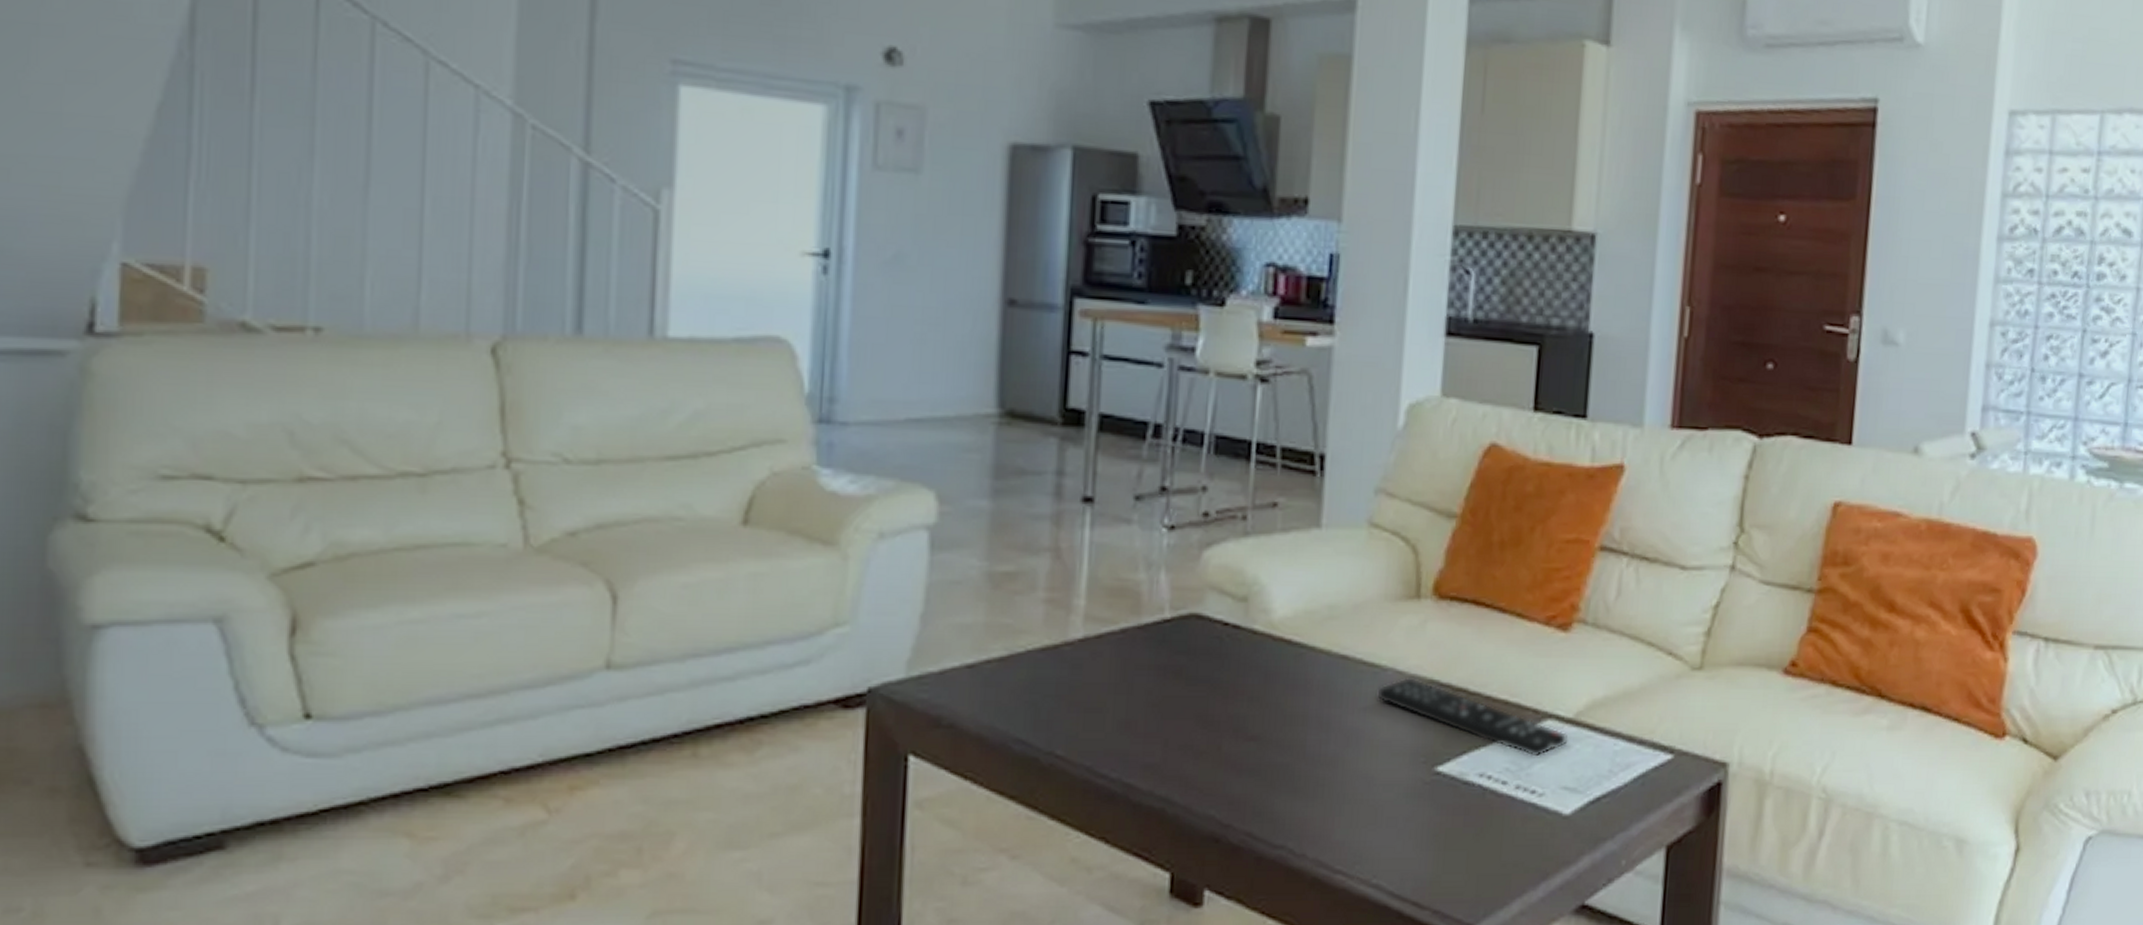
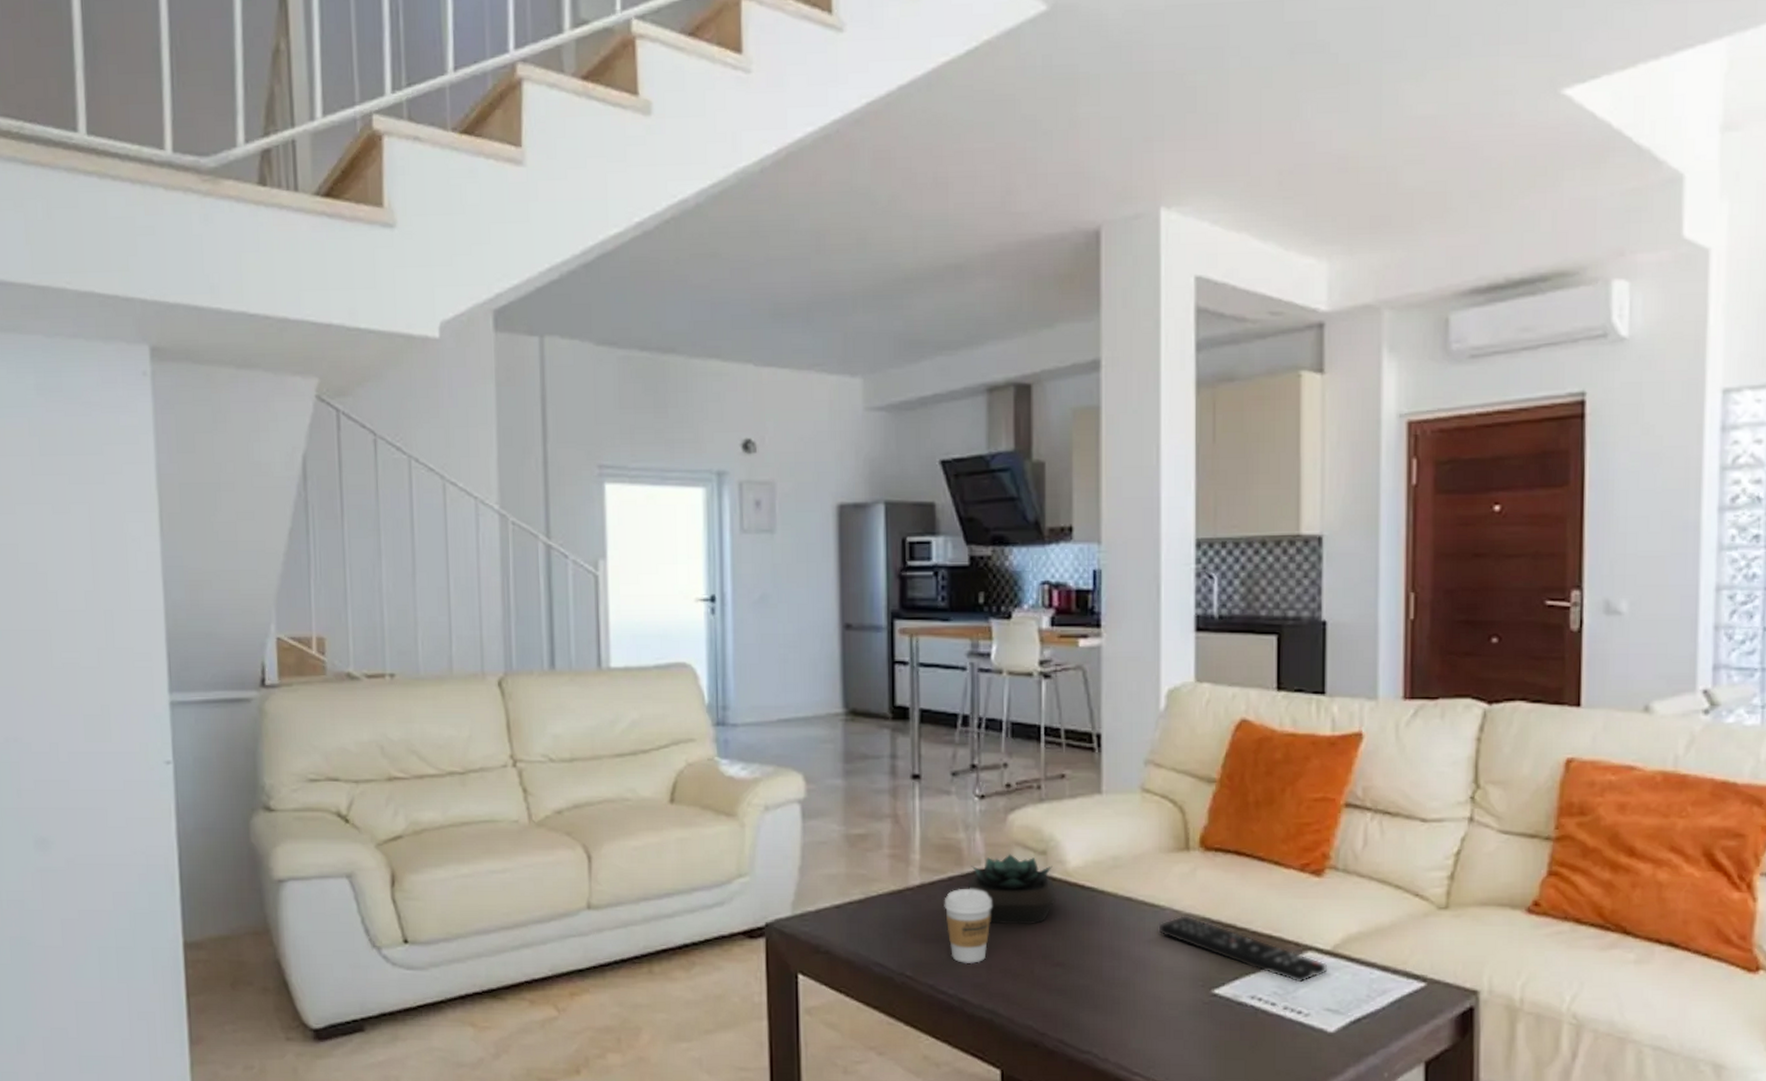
coffee cup: none [1112,642,1175,740] -> present [944,888,992,965]
succulent plant: none [1146,600,1257,690] -> present [968,854,1057,925]

